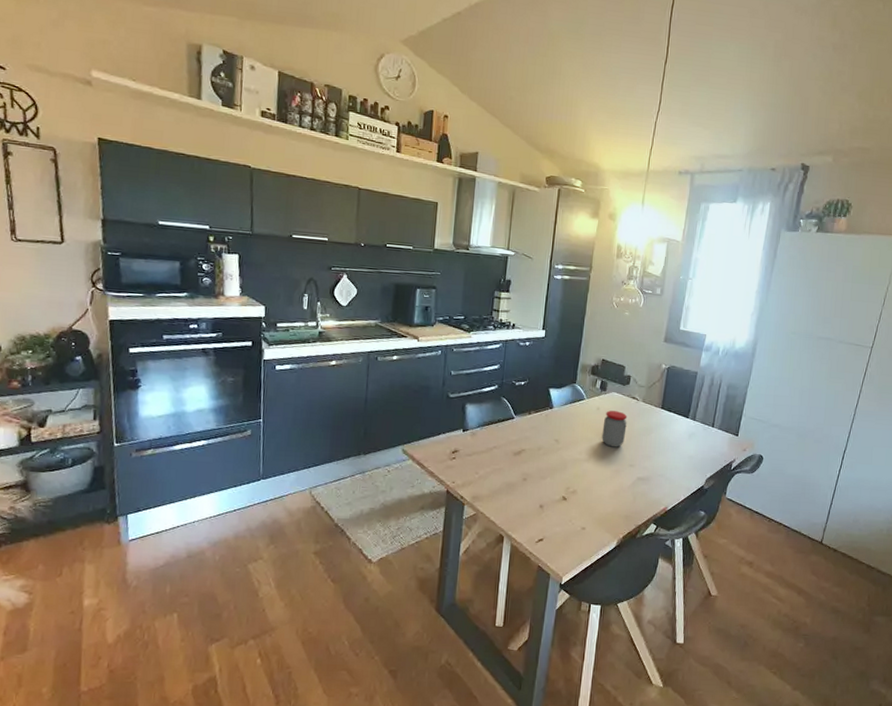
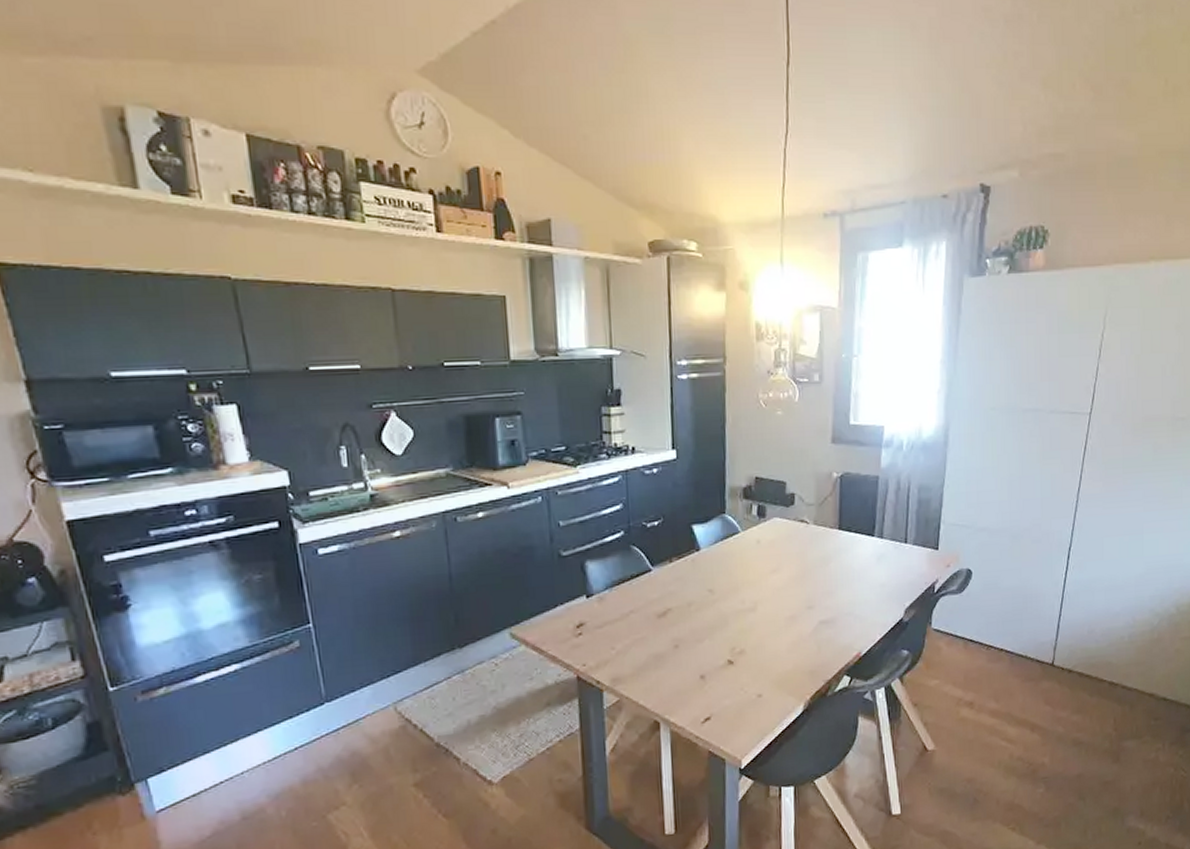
jar: present [602,410,628,447] -> none [767,541,798,588]

